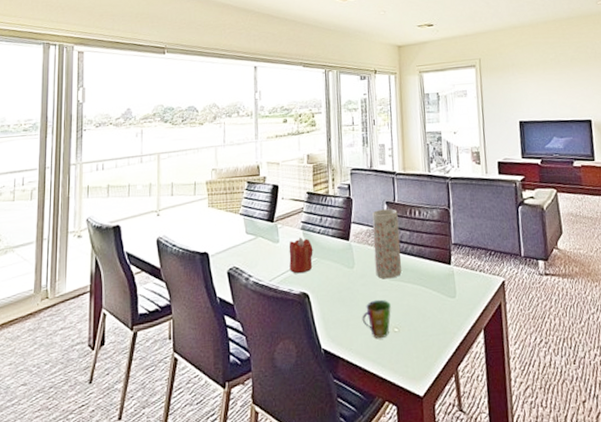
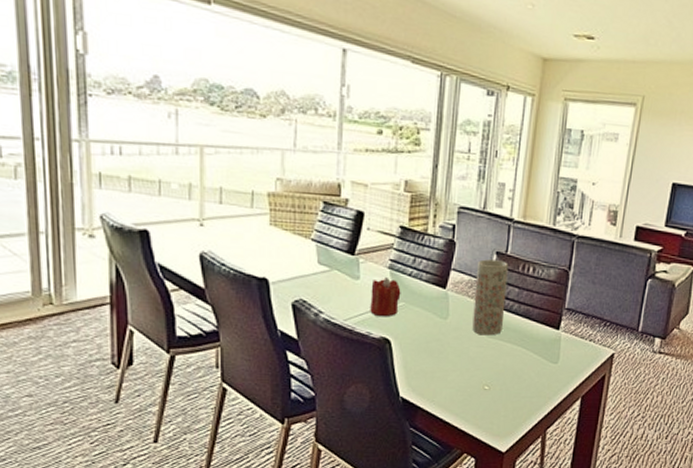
cup: present [362,299,391,338] -> none [449,355,484,394]

